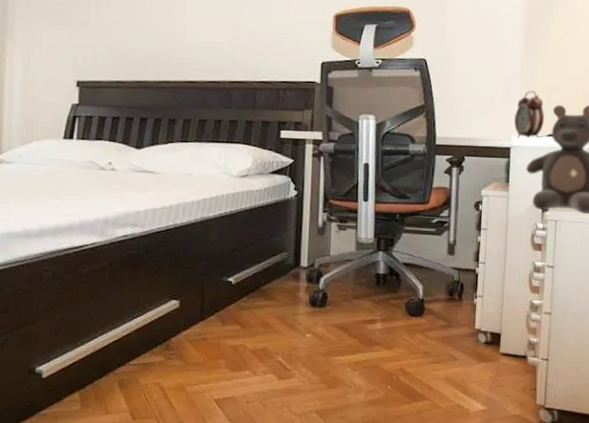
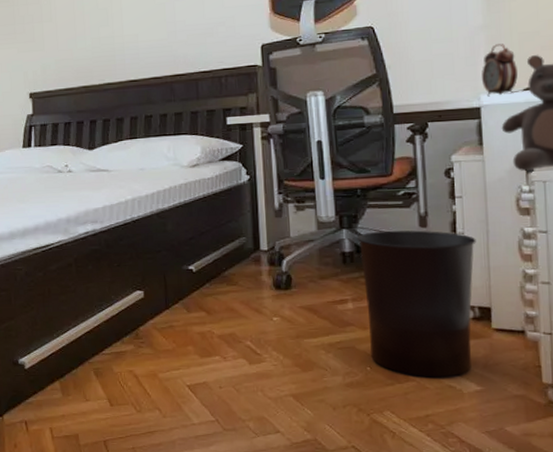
waste bin: none [391,255,495,397] -> present [356,230,476,377]

